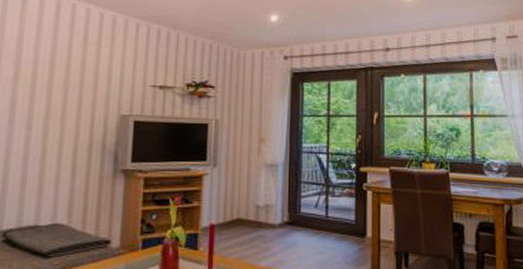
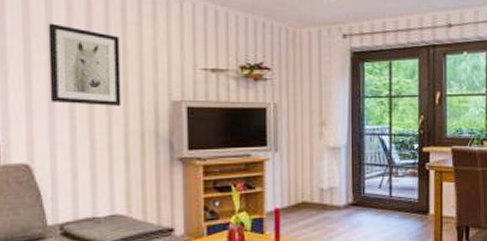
wall art: none [11,43,80,118] -> present [48,23,121,106]

